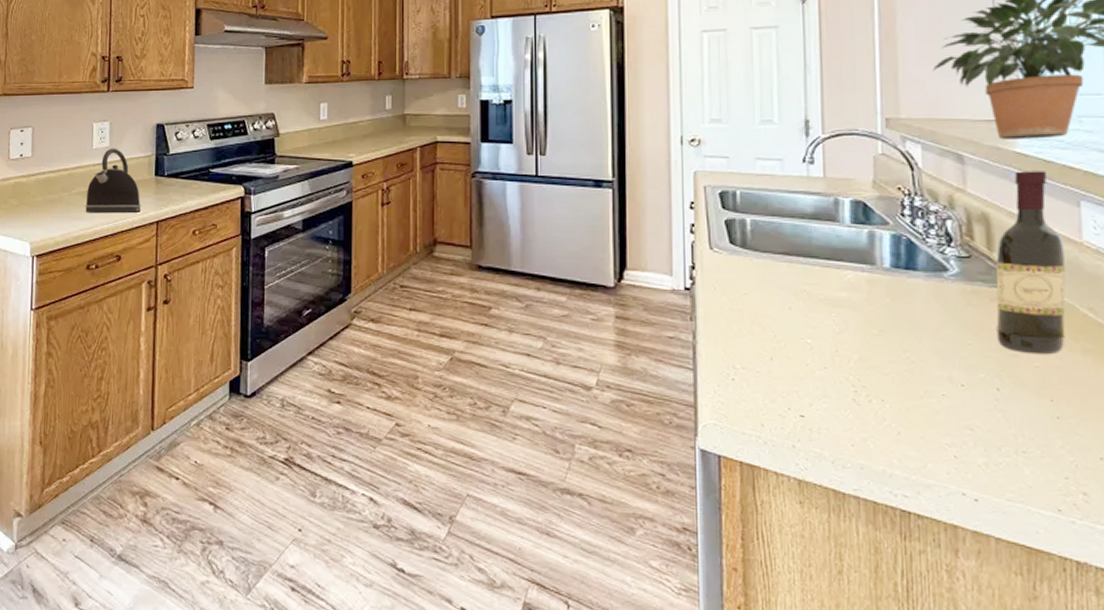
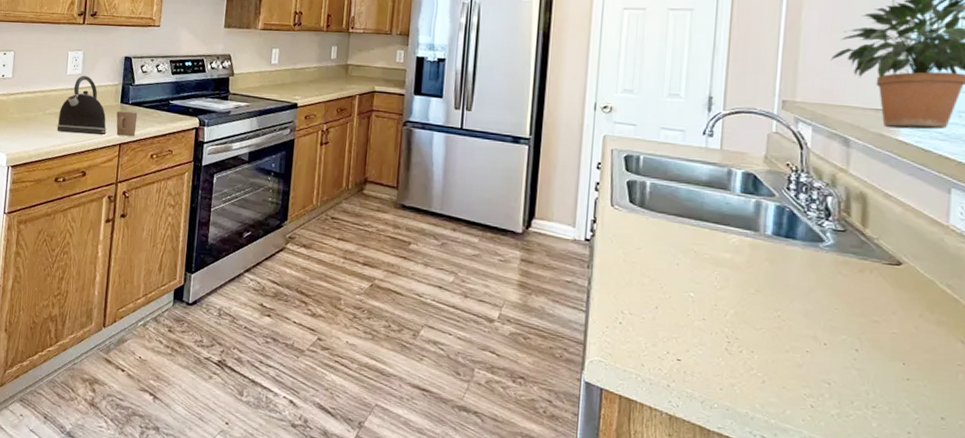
mug: none [151,185,175,212] -> present [116,111,138,137]
wine bottle: present [995,171,1066,355] -> none [861,157,932,324]

